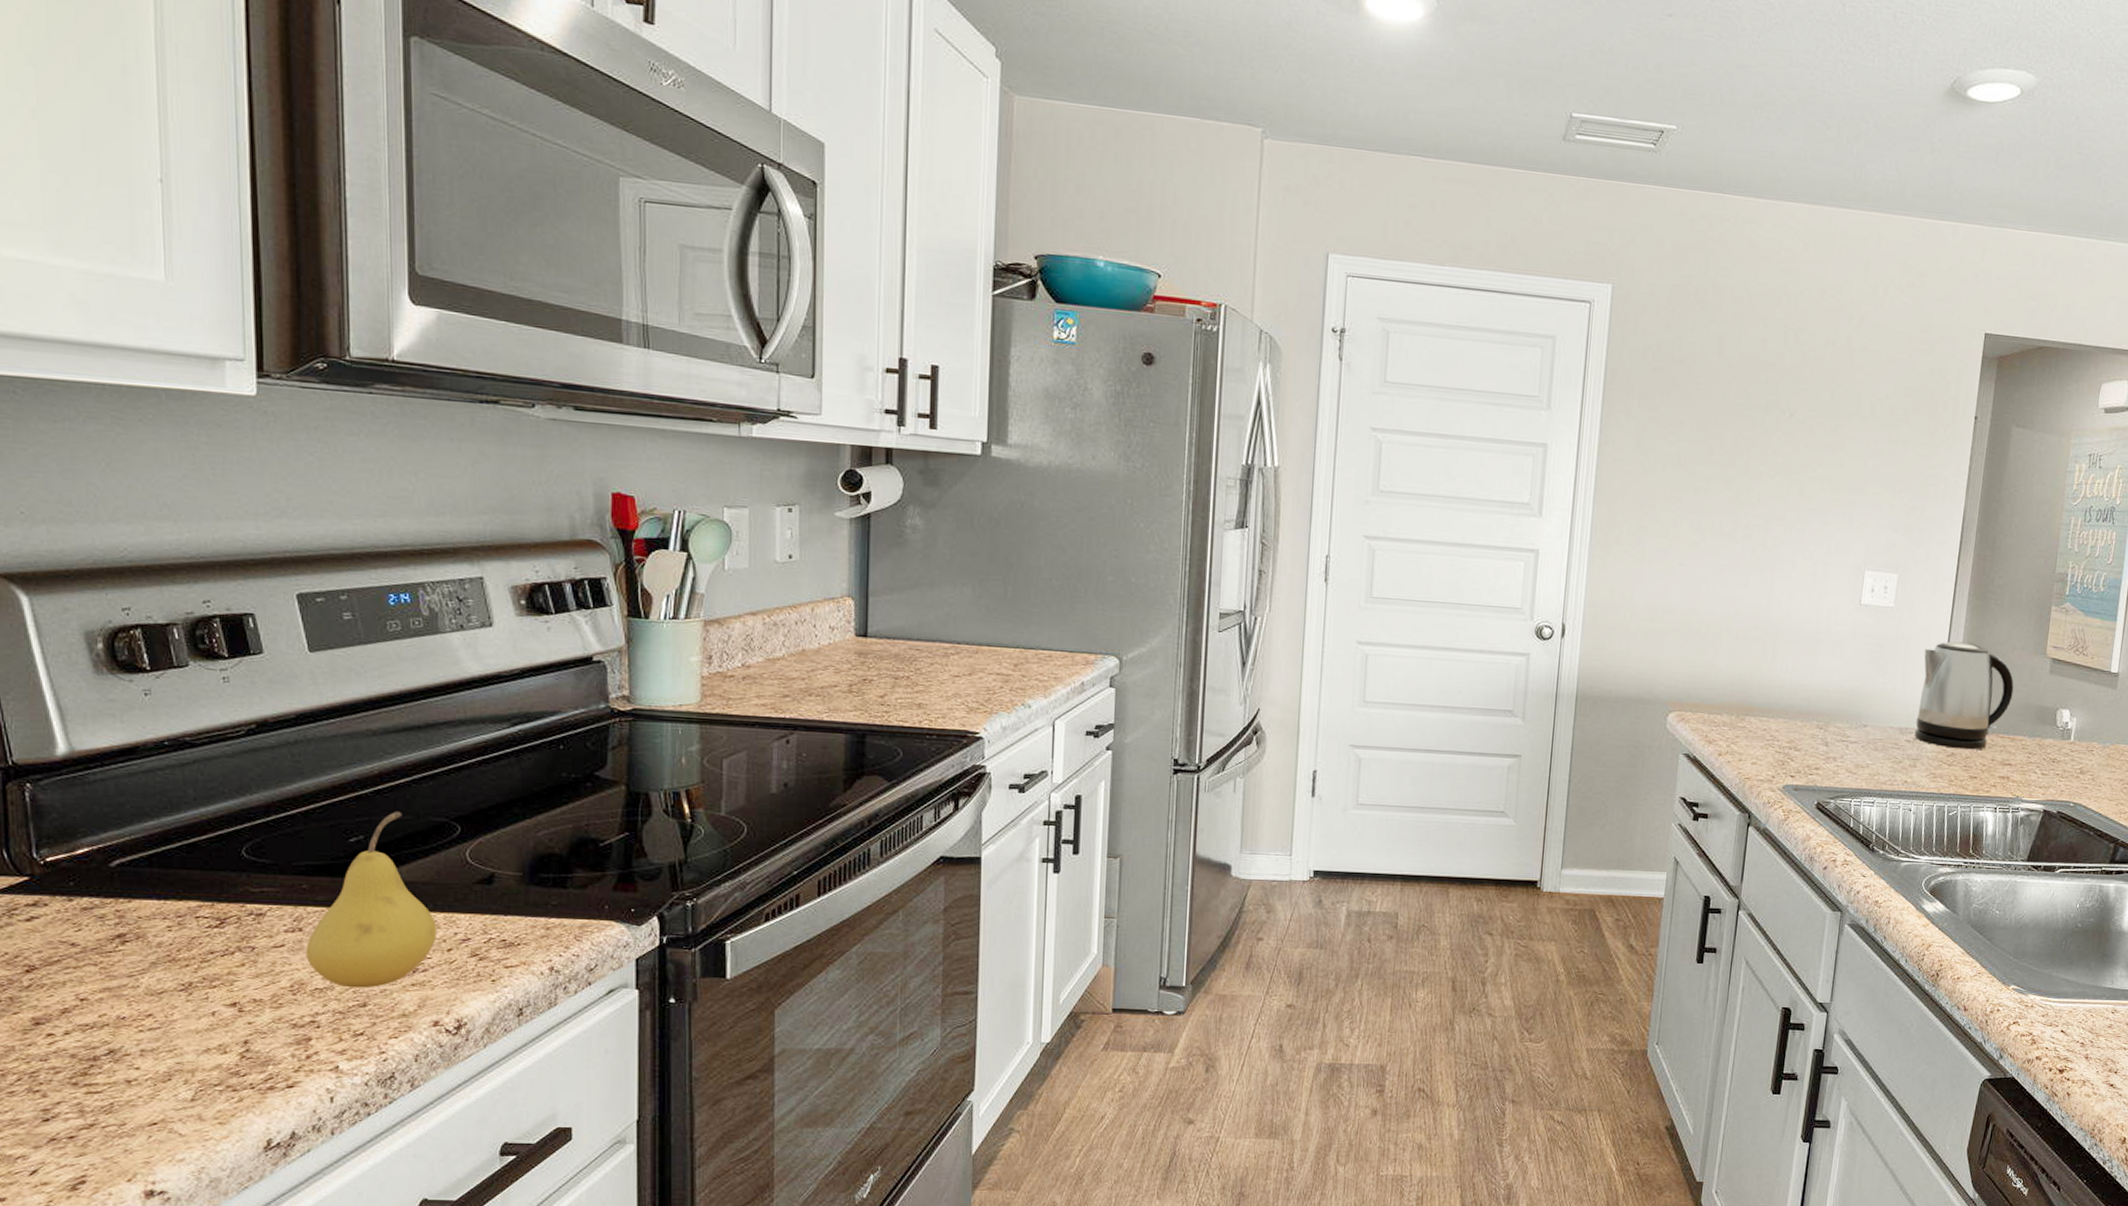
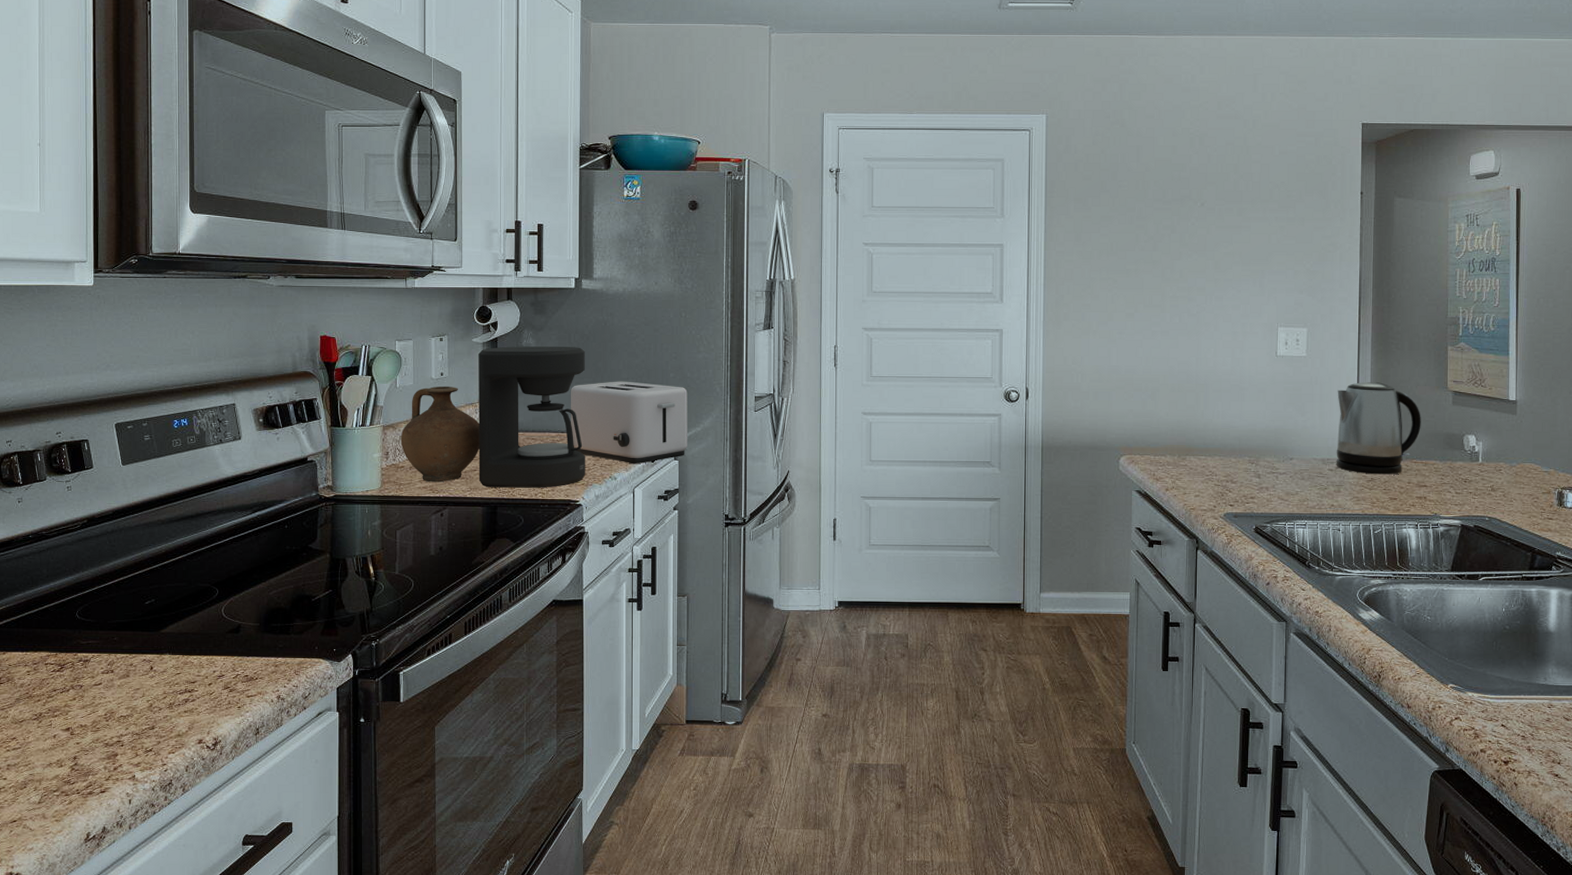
fruit: present [306,811,437,988] -> none [115,580,202,715]
ceramic jug: none [729,572,843,699] -> present [400,386,480,482]
coffee maker: none [840,525,993,714] -> present [478,346,586,488]
toaster: none [971,581,1131,690] -> present [571,381,688,464]

